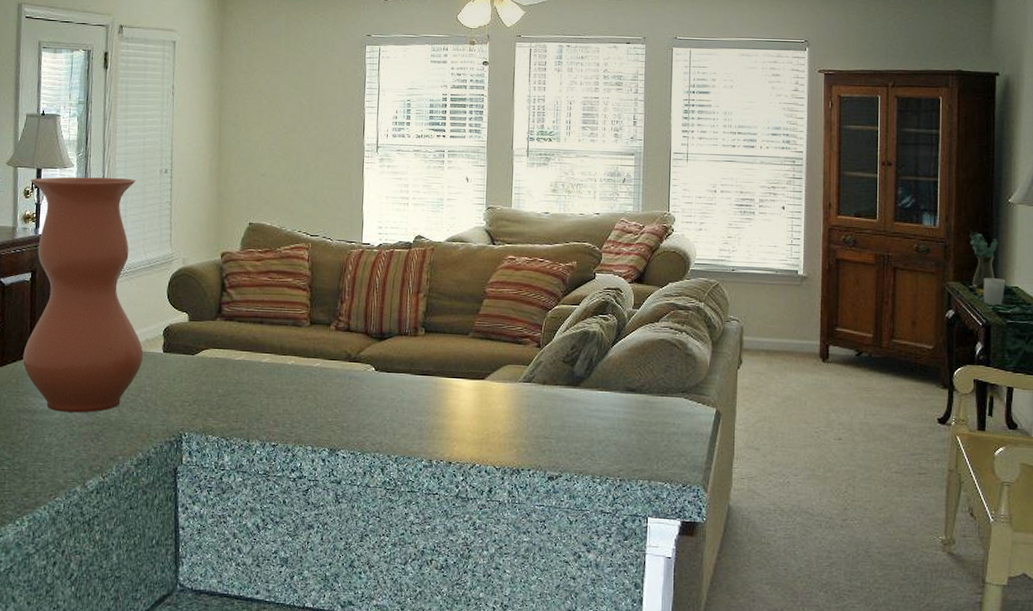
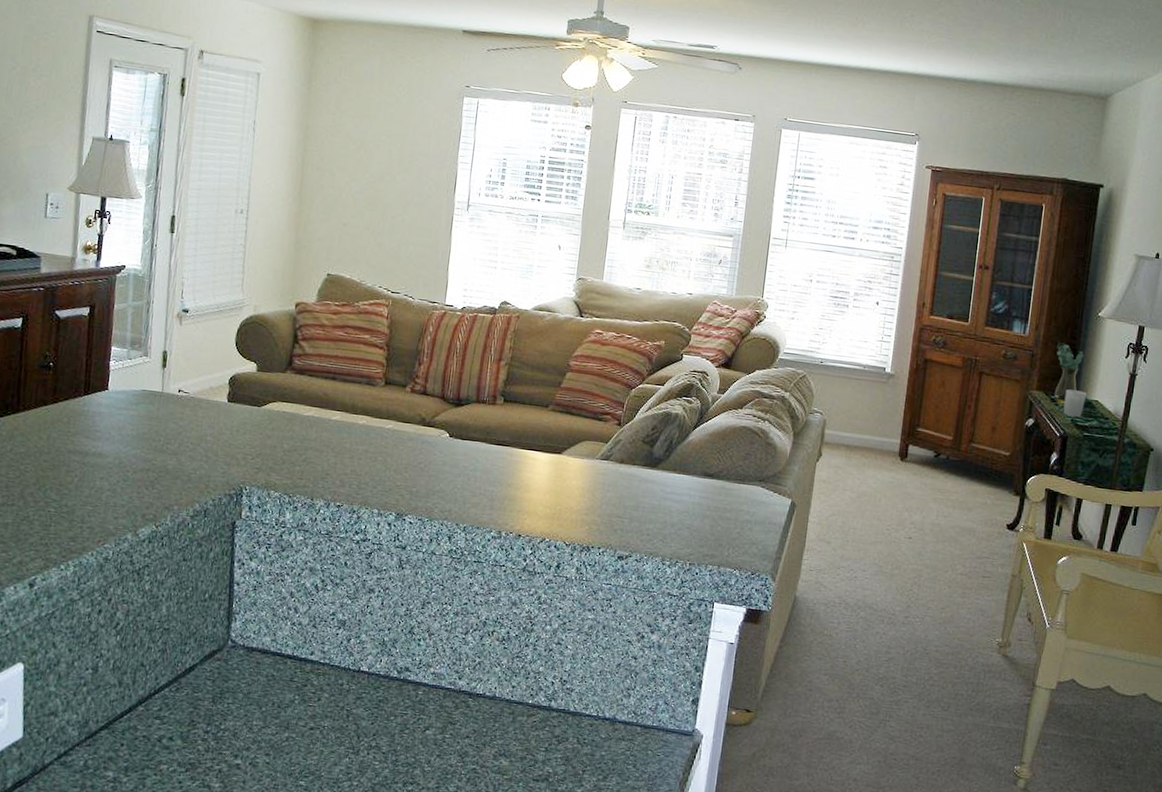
vase: present [23,176,144,413] -> none [76,206,209,459]

